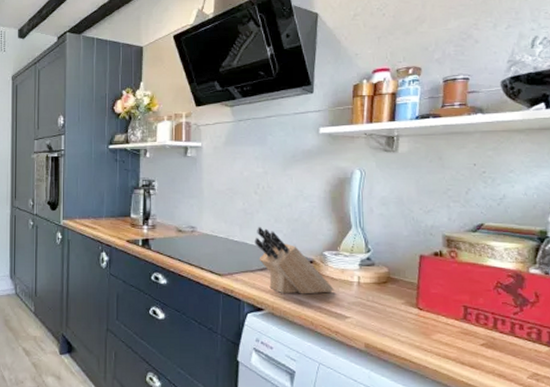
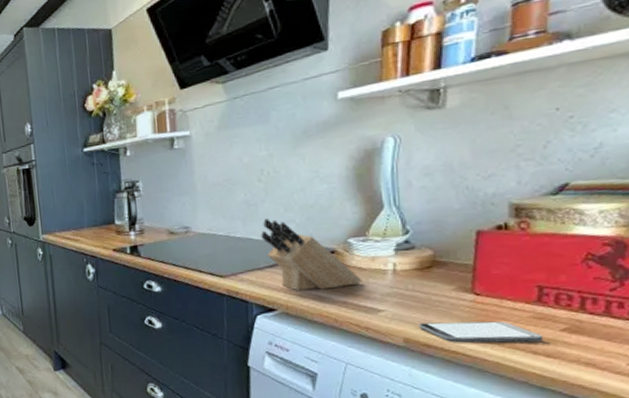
smartphone: none [377,331,468,353] -> present [419,321,544,343]

